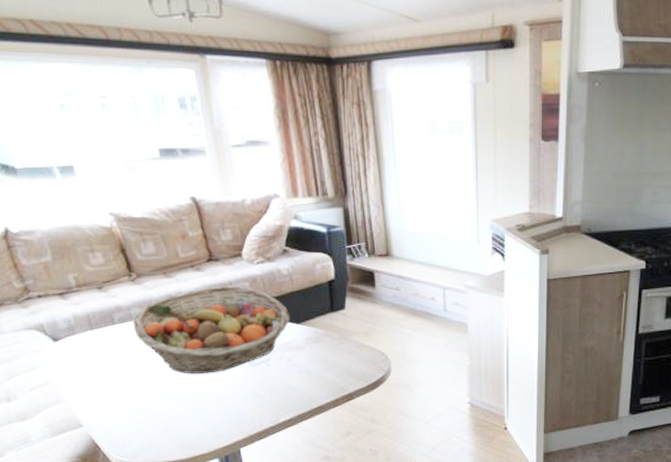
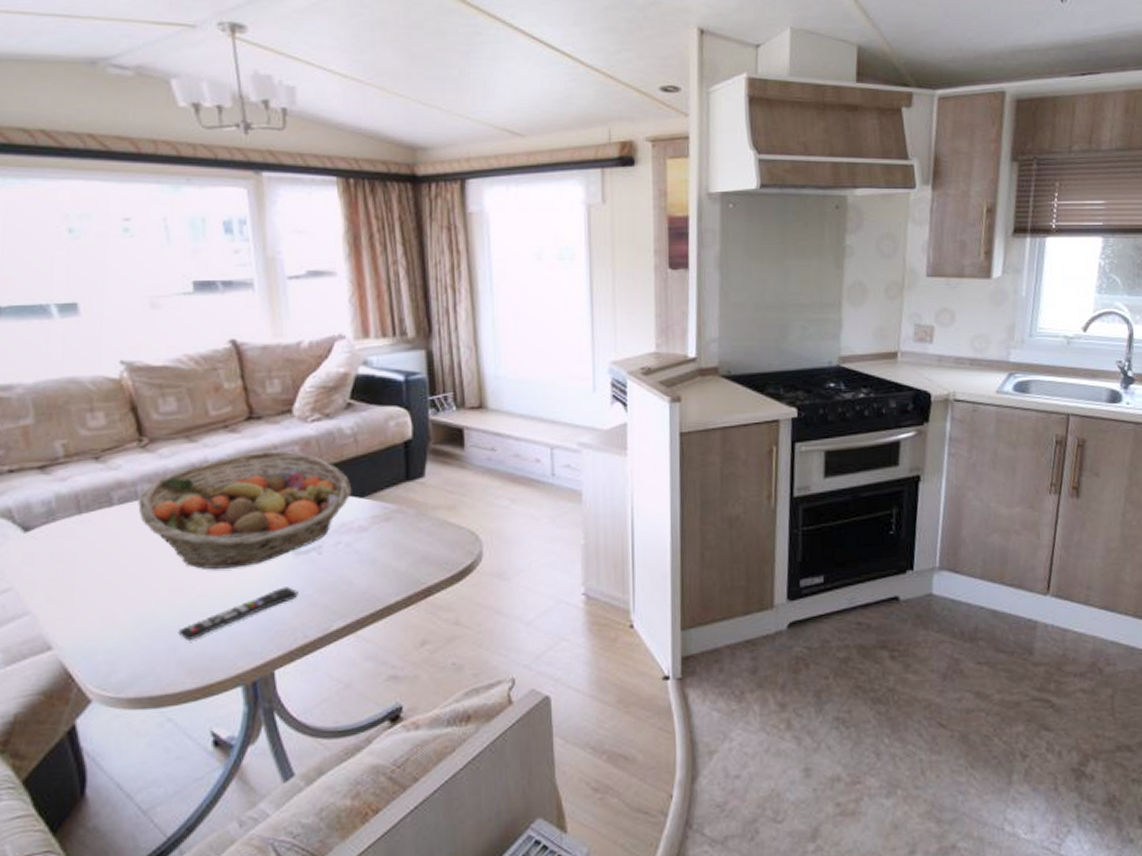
remote control: none [169,389,254,424] -> present [178,587,298,640]

